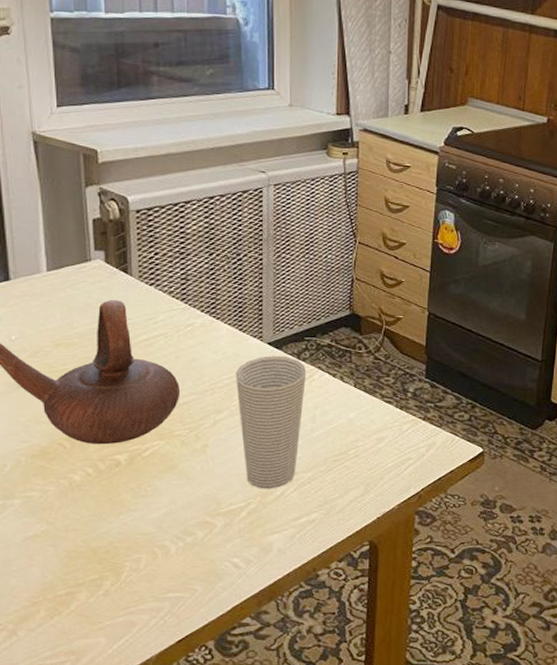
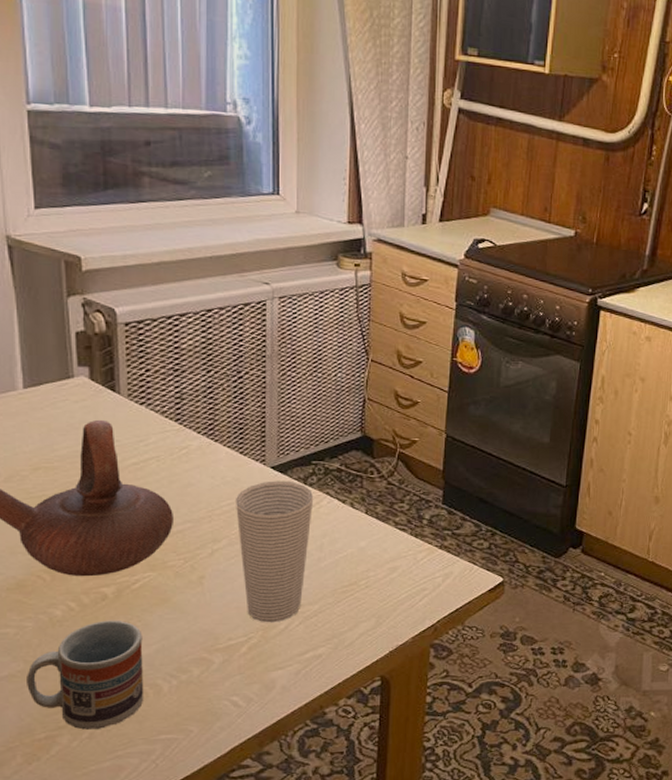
cup: none [49,485,154,587] -> present [27,620,144,730]

